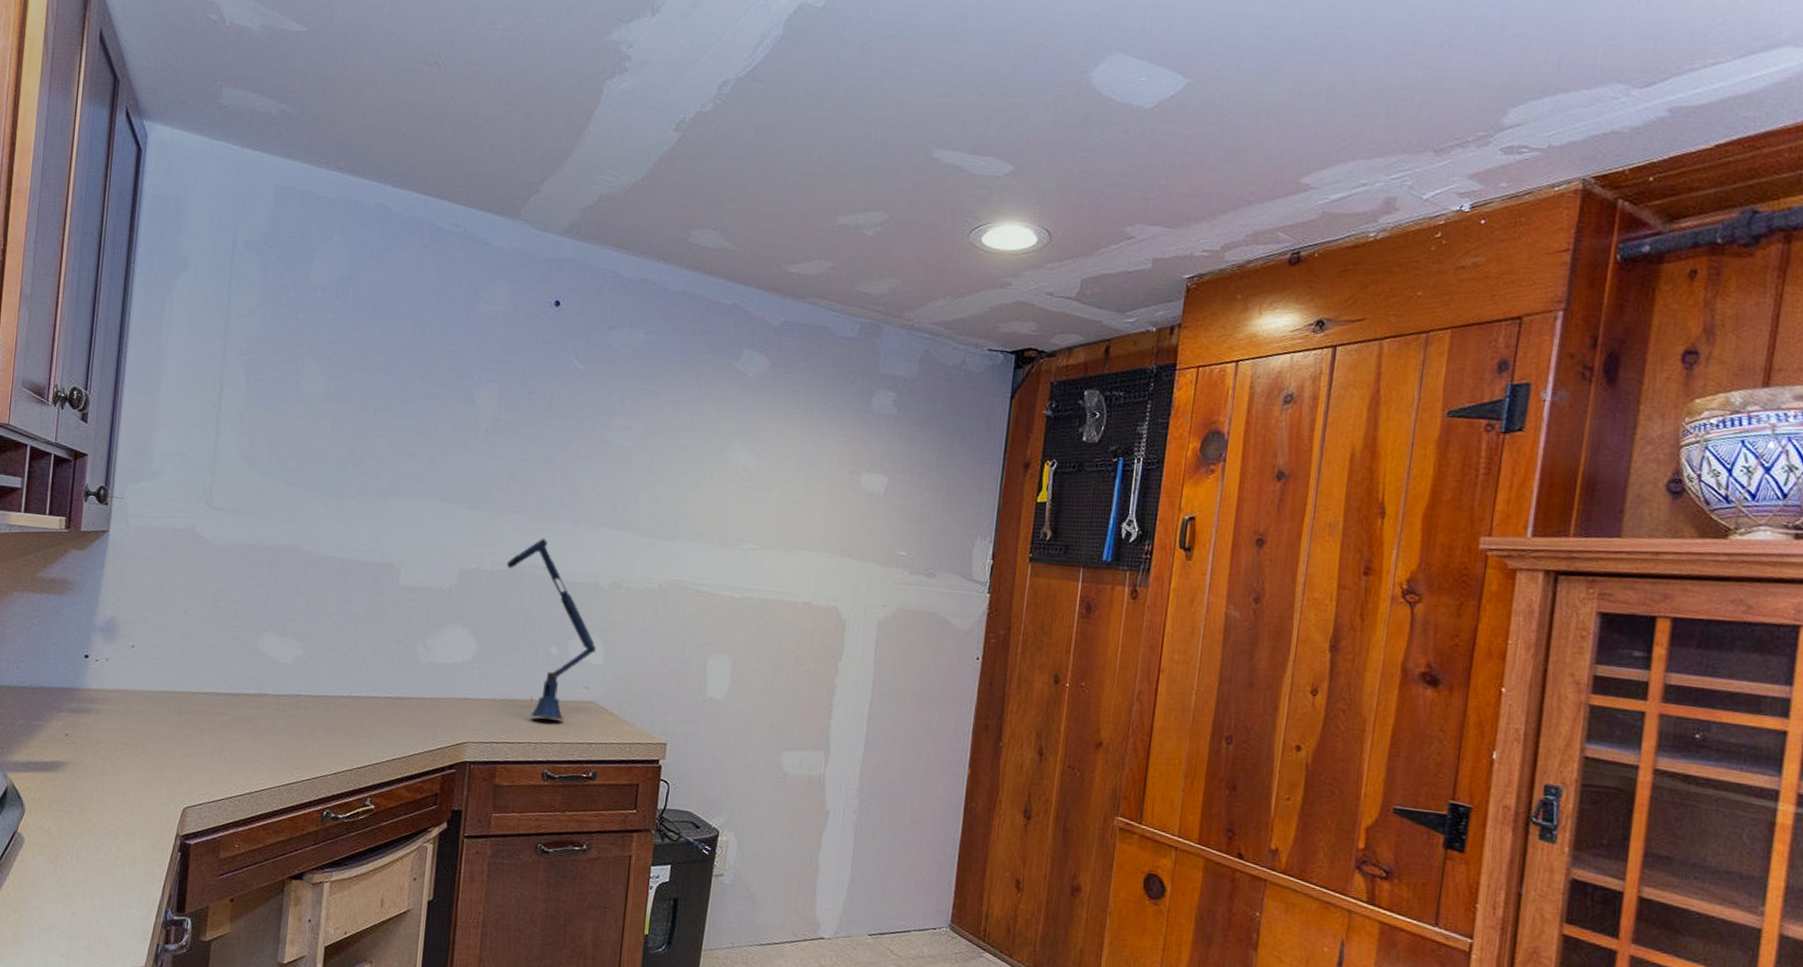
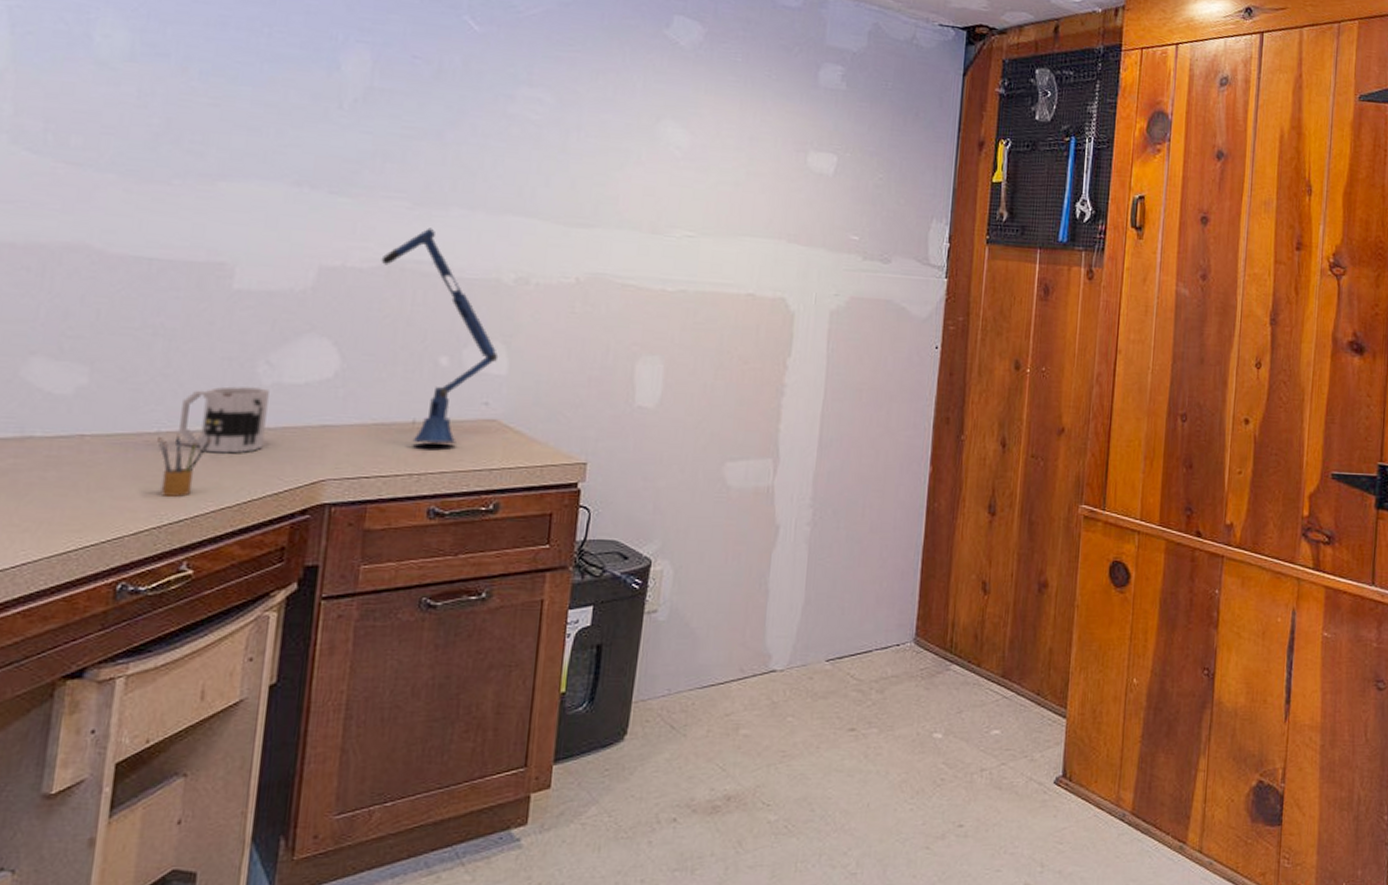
pencil box: none [349,698,386,748] -> present [157,433,211,497]
mug: none [363,663,426,717] -> present [179,386,269,454]

